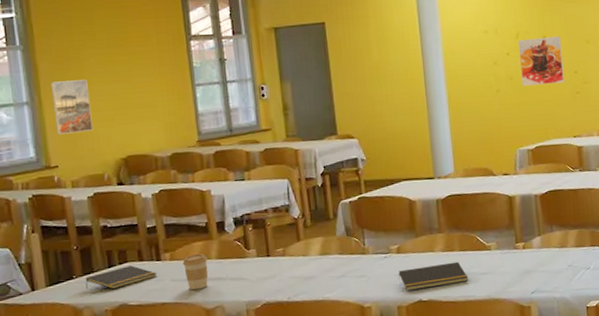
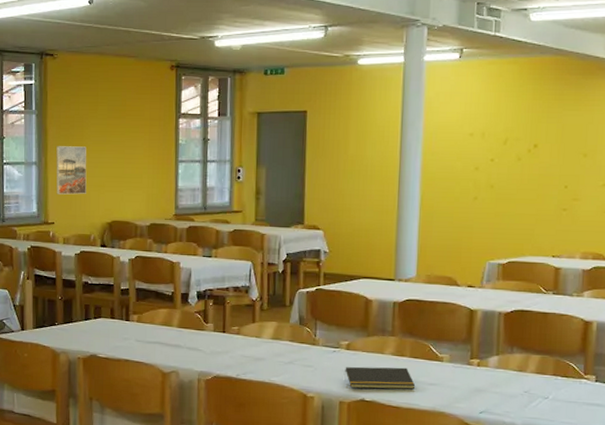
notepad: present [85,265,157,290] -> none [65,321,125,341]
coffee cup: present [182,253,209,290] -> none [147,319,169,352]
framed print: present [518,36,564,87] -> none [503,146,554,197]

